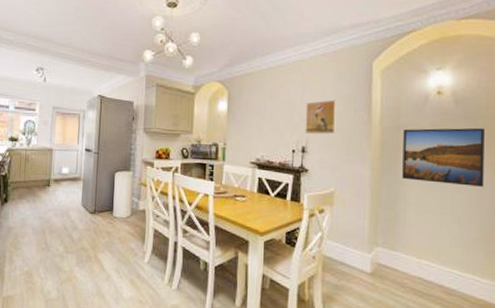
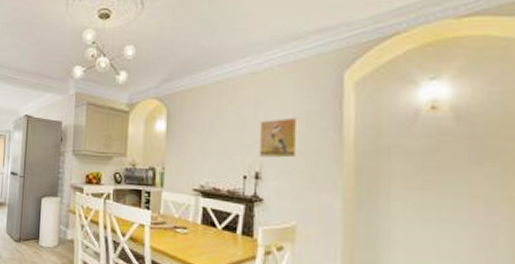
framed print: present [402,127,484,187] -> none [385,150,499,225]

